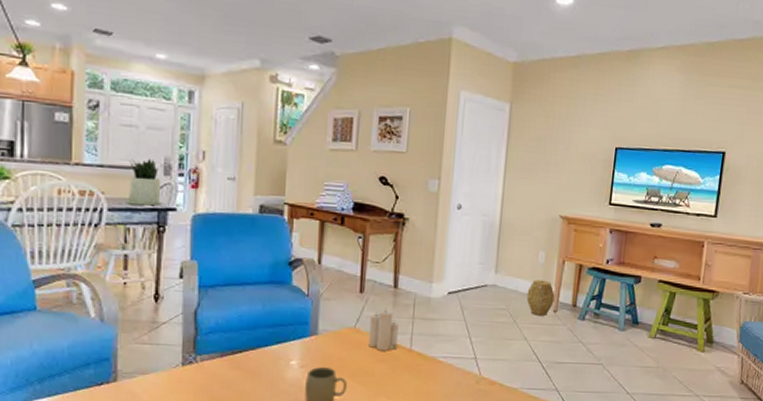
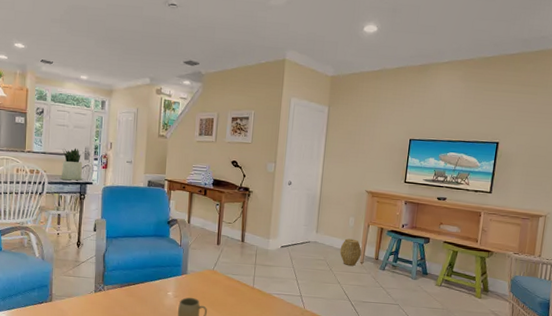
candle: present [369,308,399,351] -> none [223,256,245,288]

